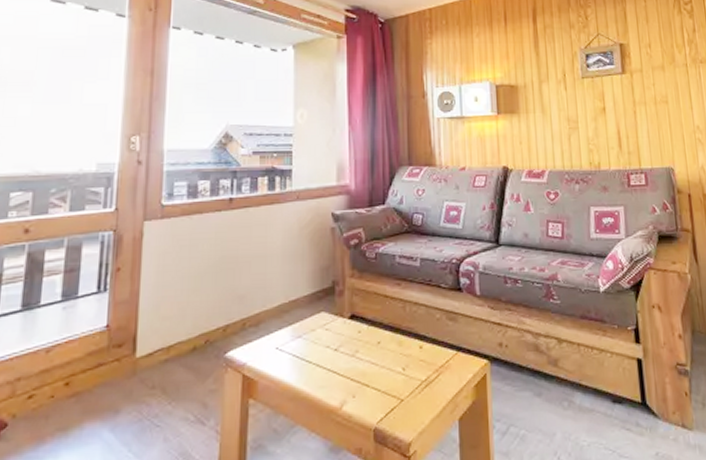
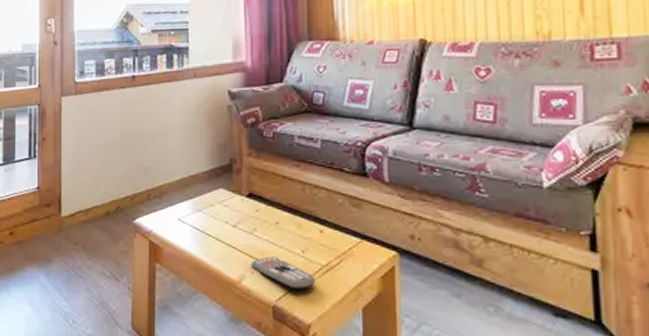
remote control: none [352,377,415,409] -> present [251,256,315,290]

